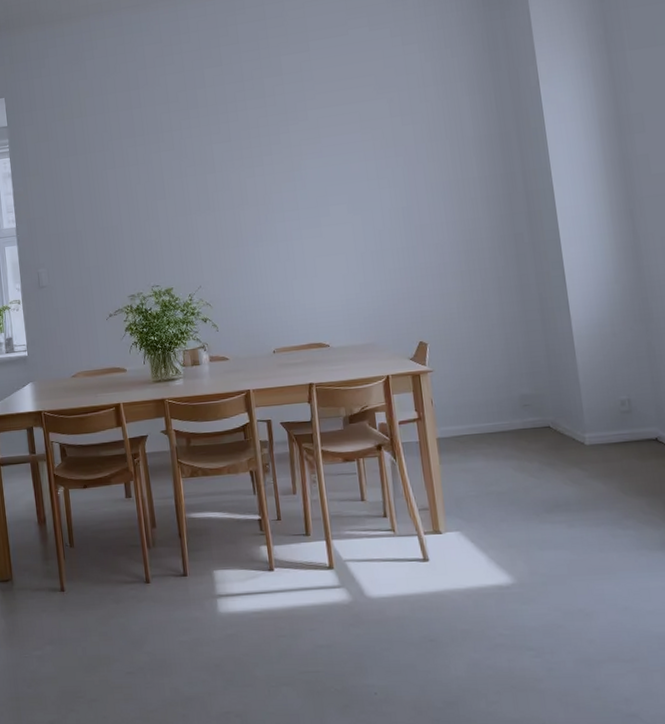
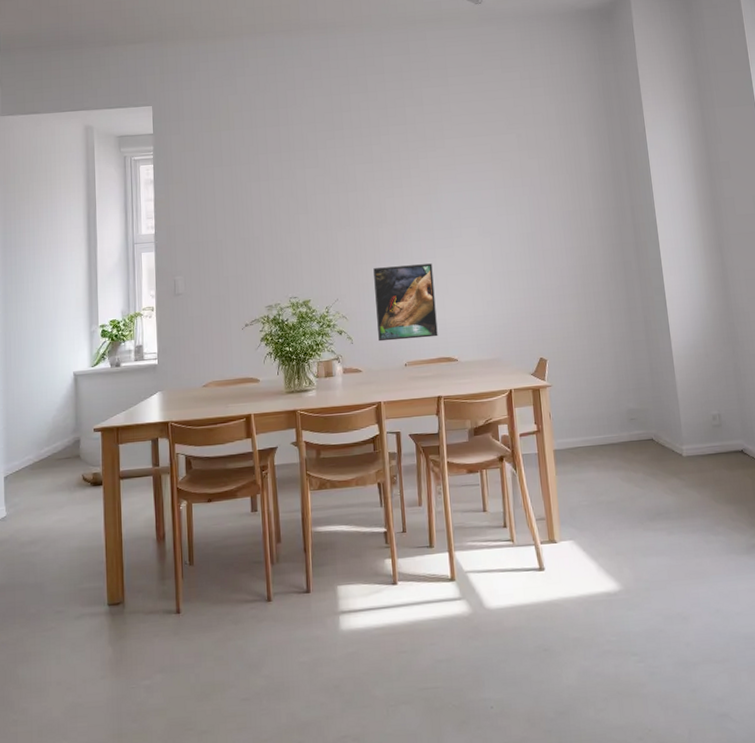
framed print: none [236,245,308,329] -> present [373,263,438,342]

